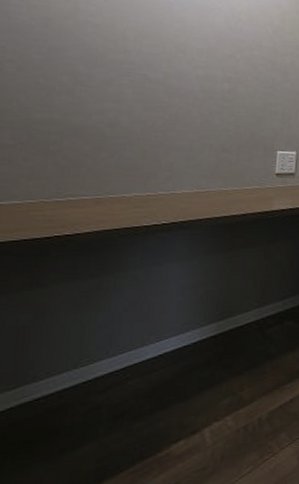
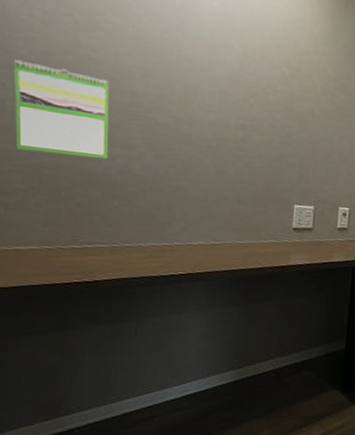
calendar: none [8,25,104,113] -> present [15,59,109,159]

